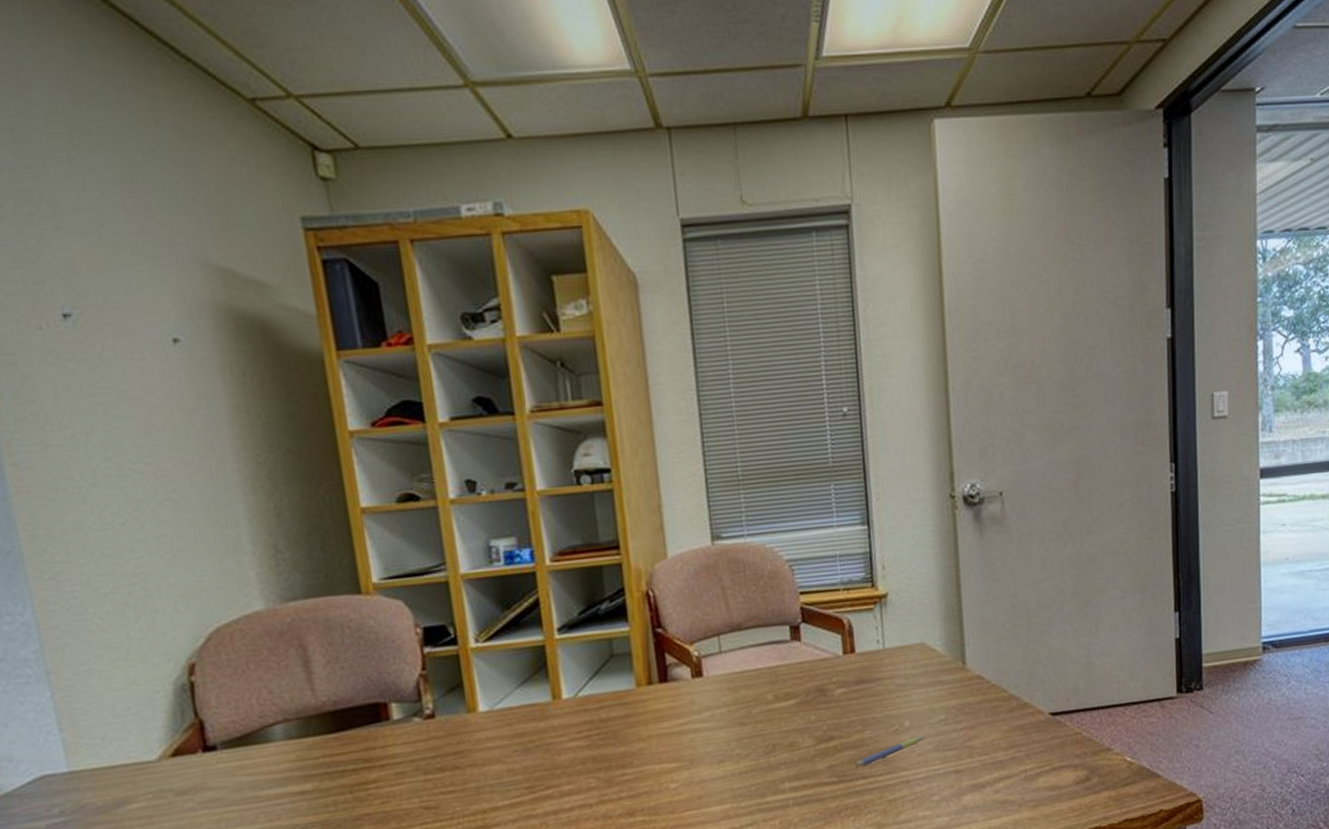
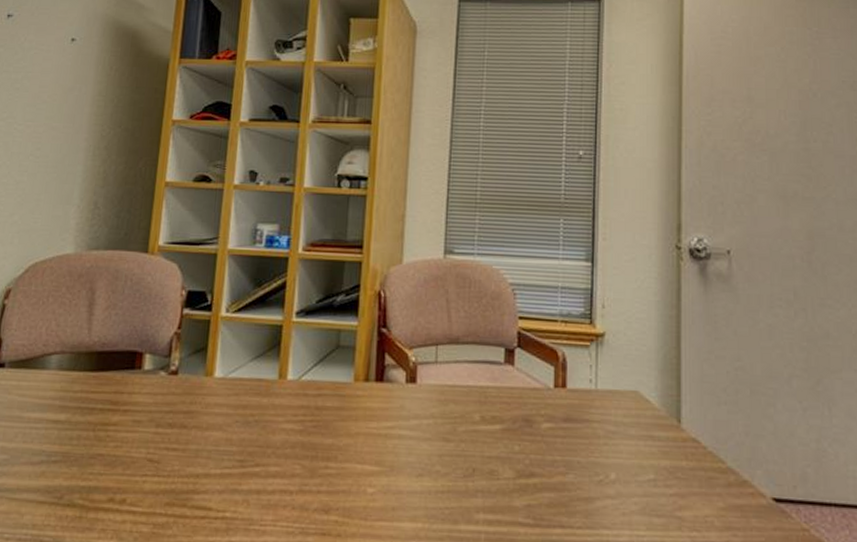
pen: present [855,736,926,768] -> none [553,492,632,515]

